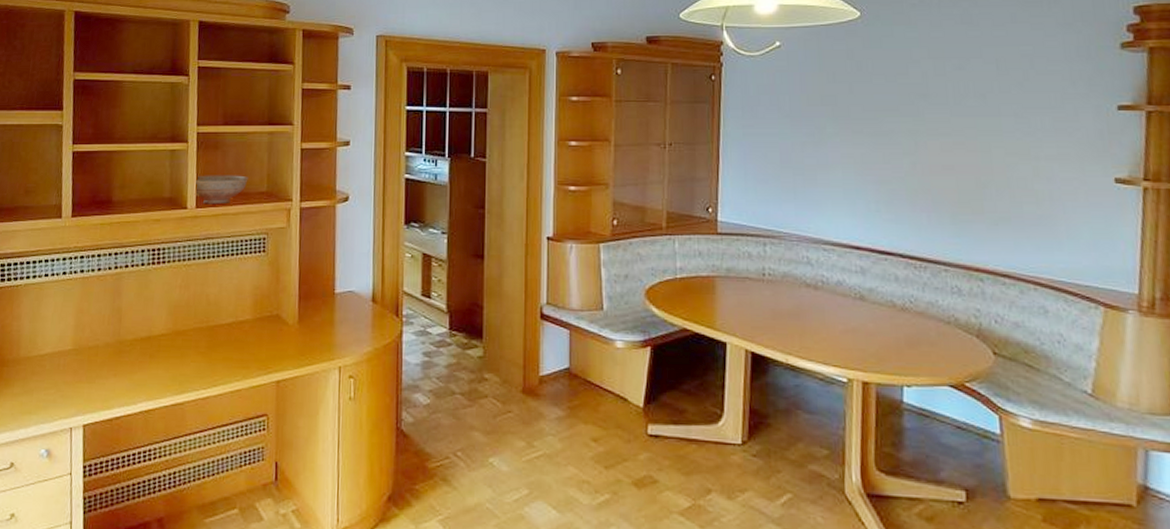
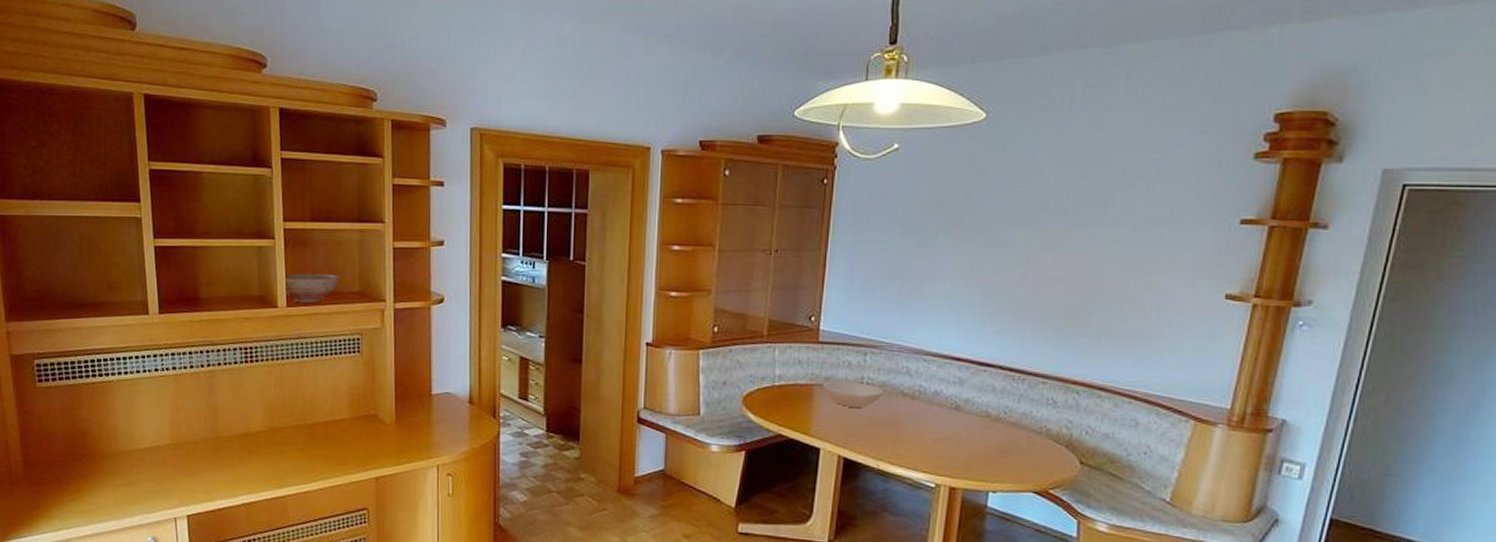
bowl: none [724,272,786,299] -> present [822,381,883,407]

